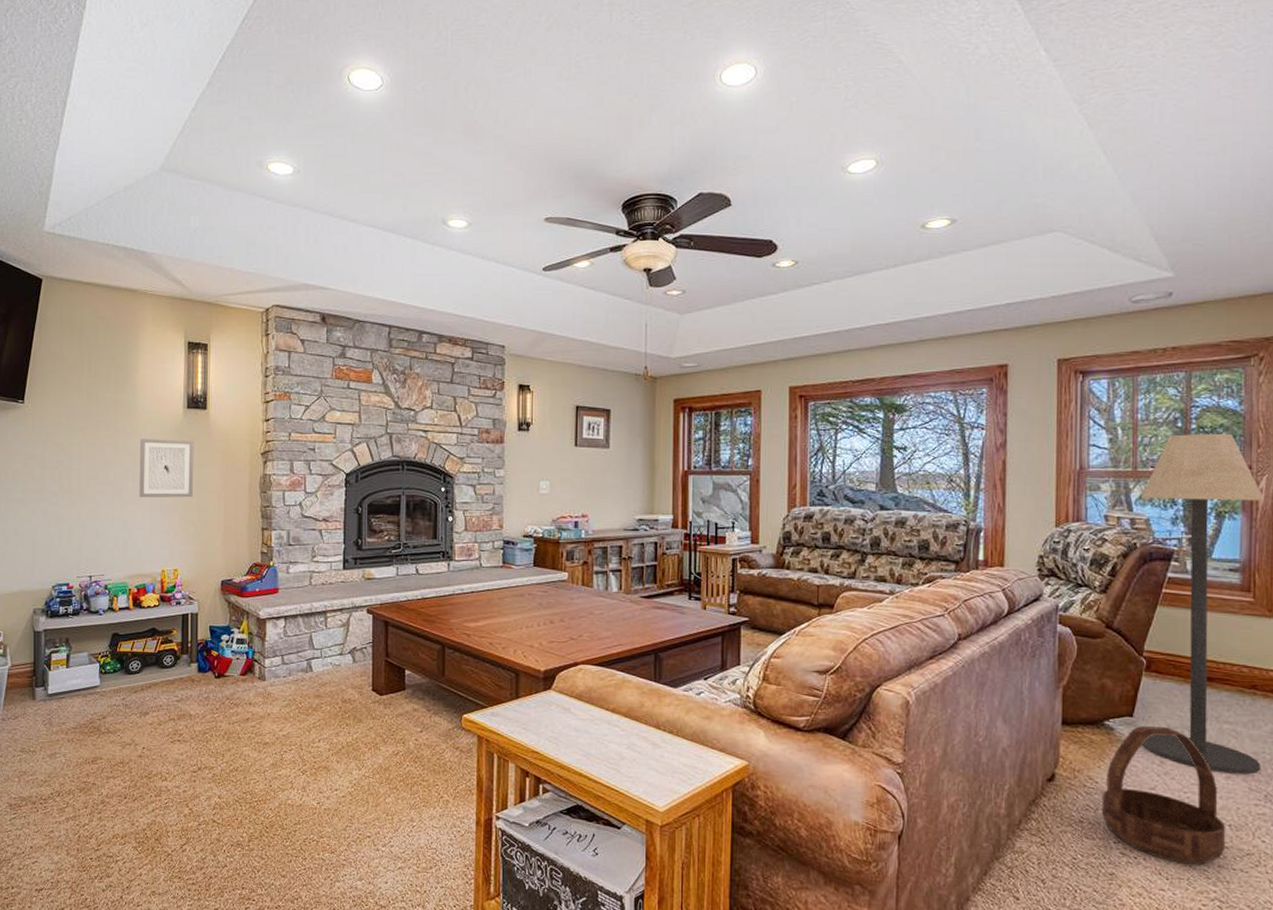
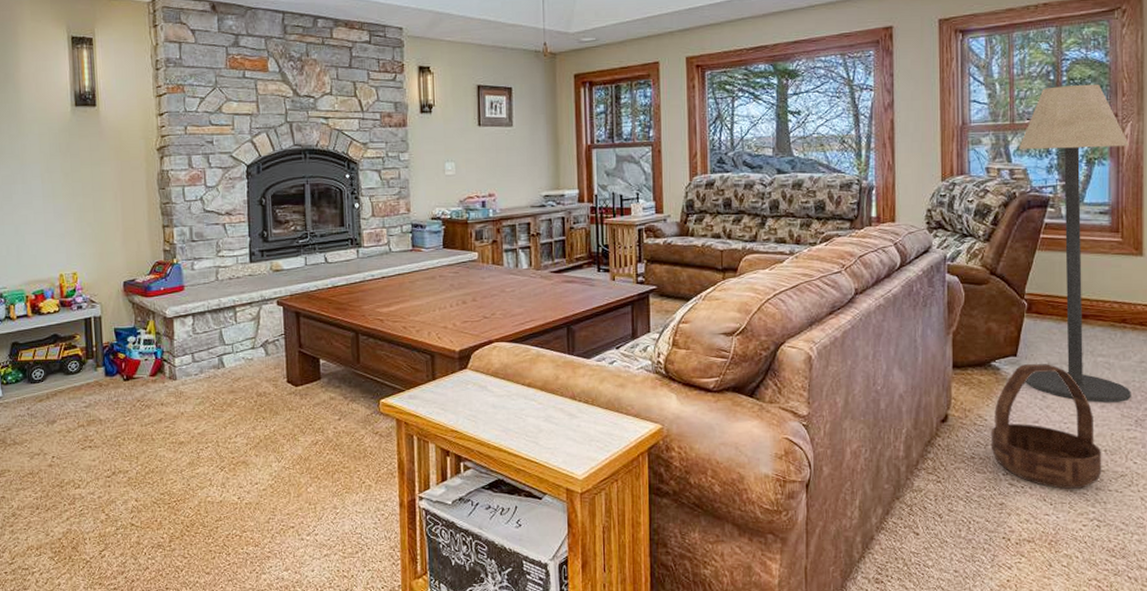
wall art: present [139,439,194,498] -> none [26,139,87,202]

